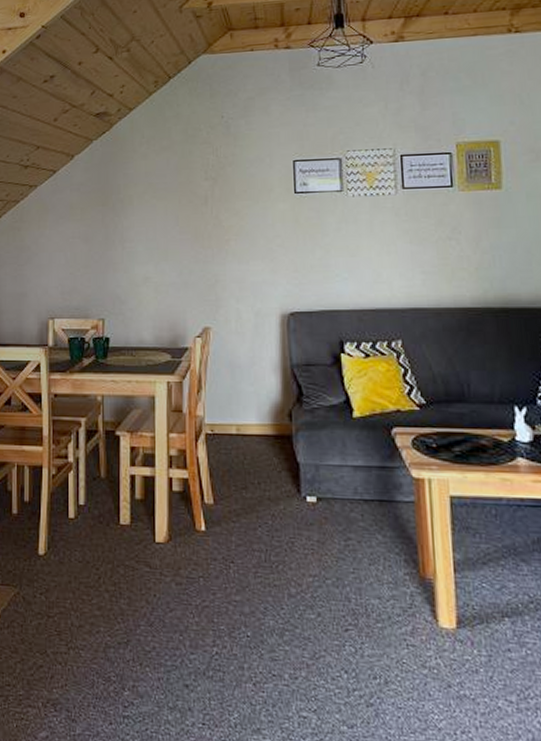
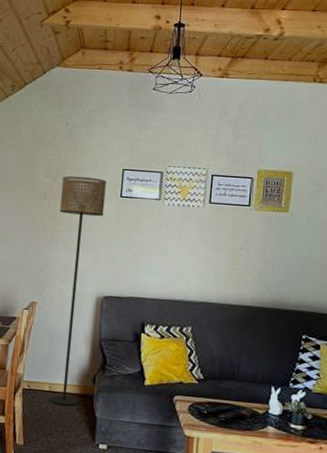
floor lamp: none [223,174,278,451] -> present [49,175,107,406]

